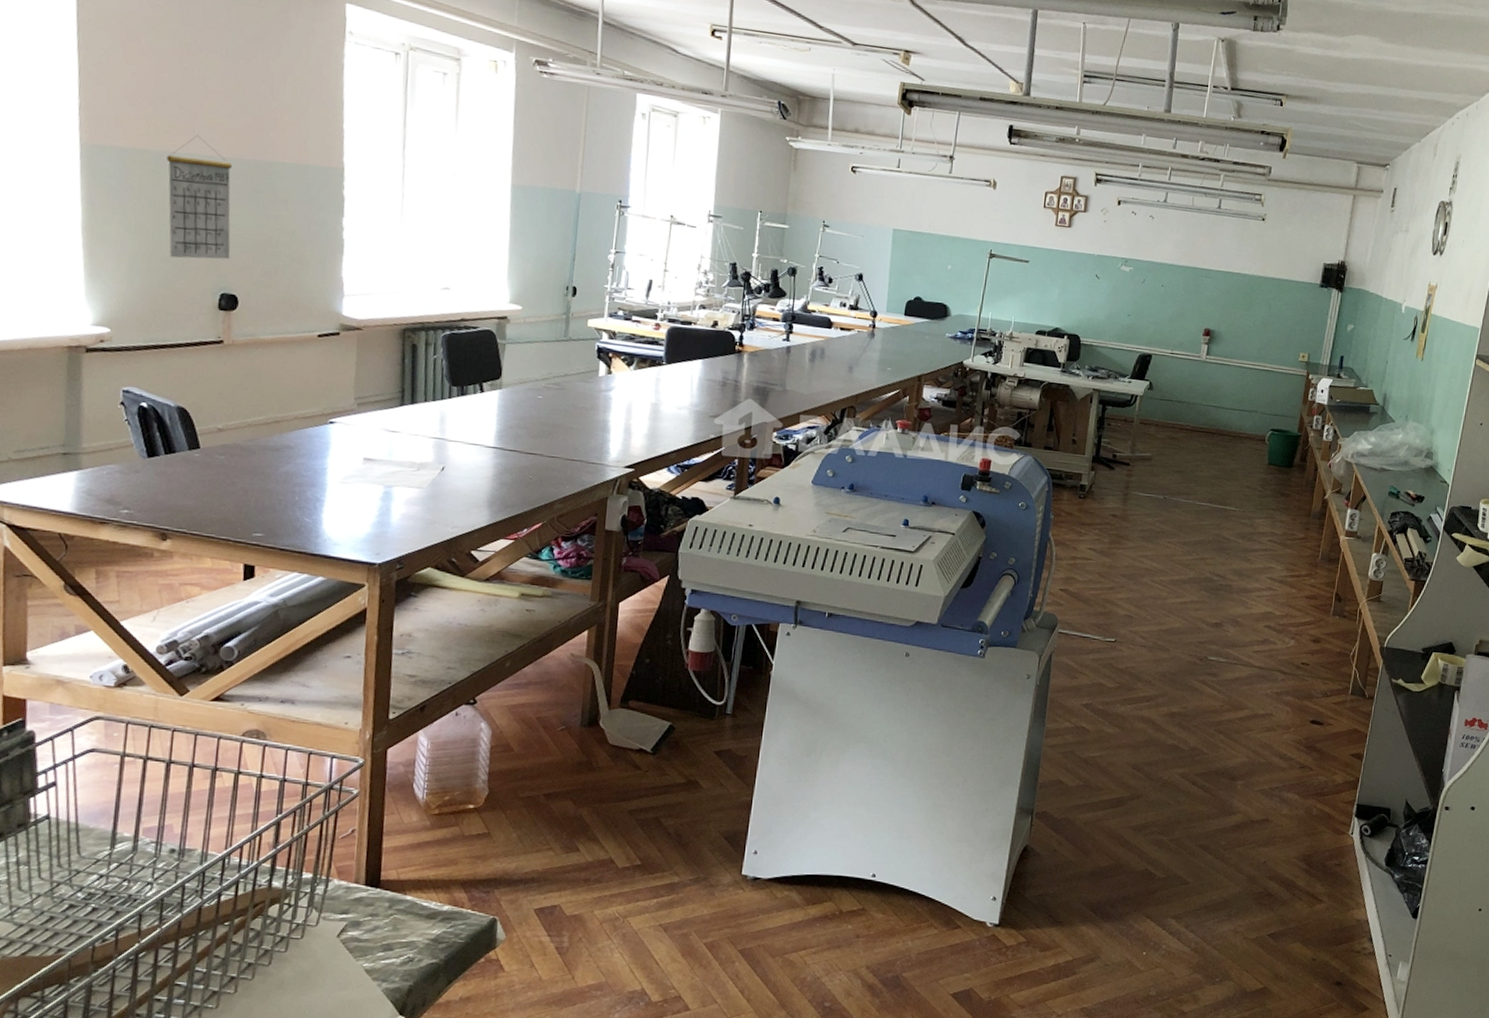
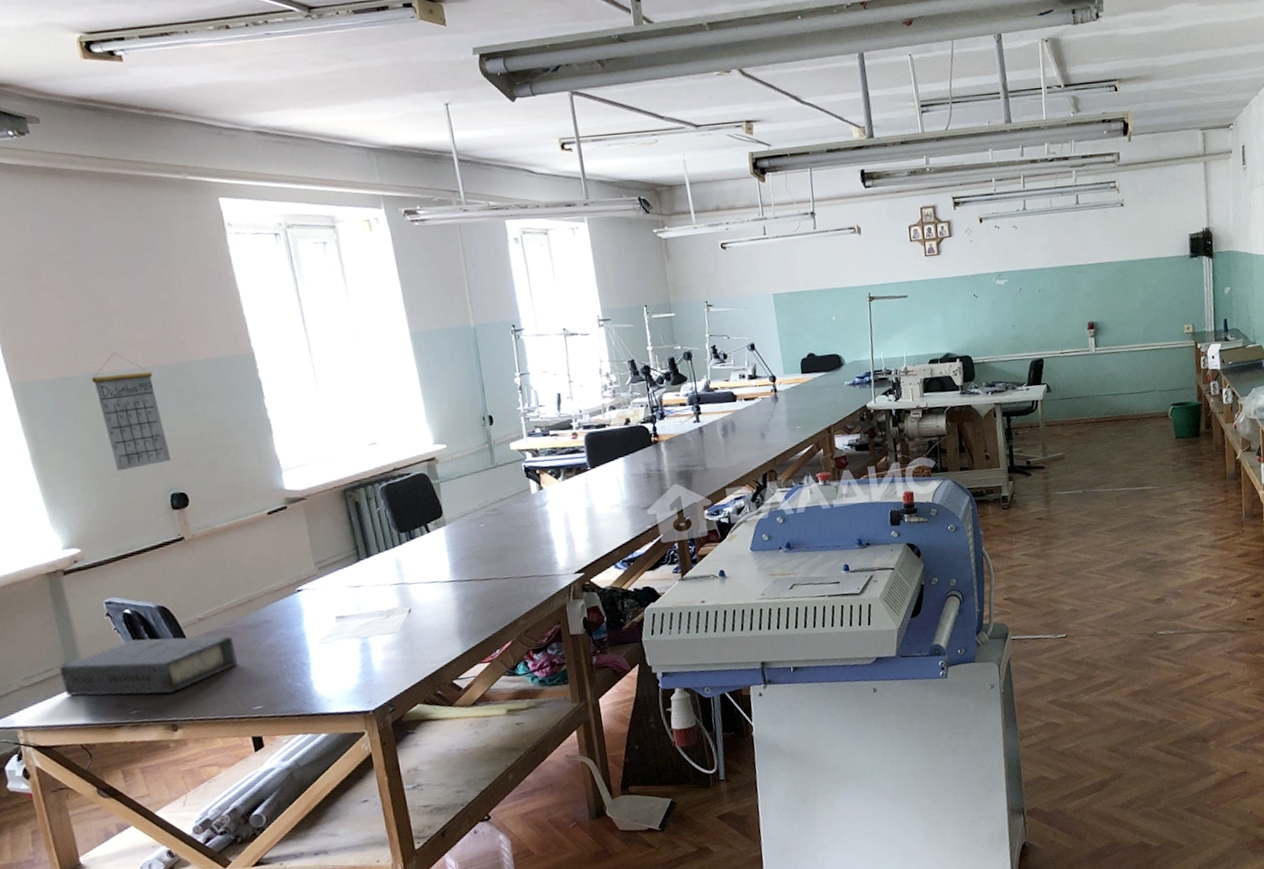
book: none [55,435,249,500] -> present [59,636,238,696]

